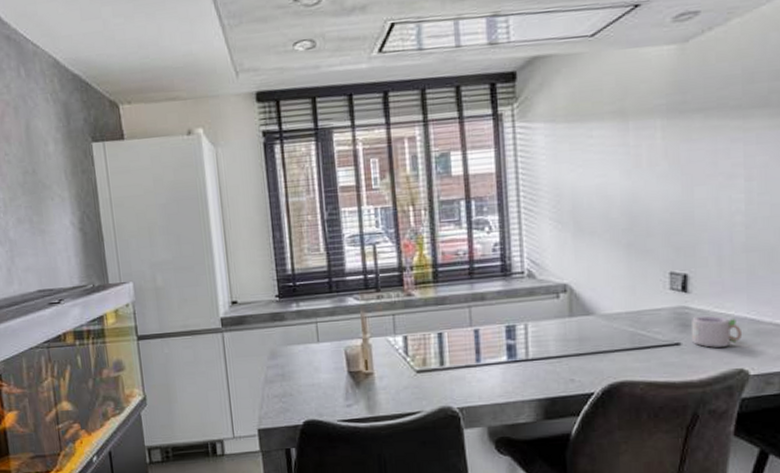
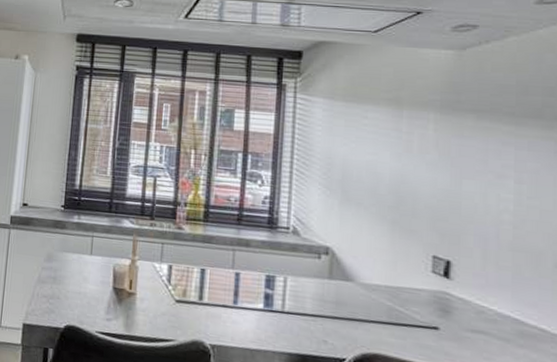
mug: present [692,315,743,348] -> none [451,304,505,342]

